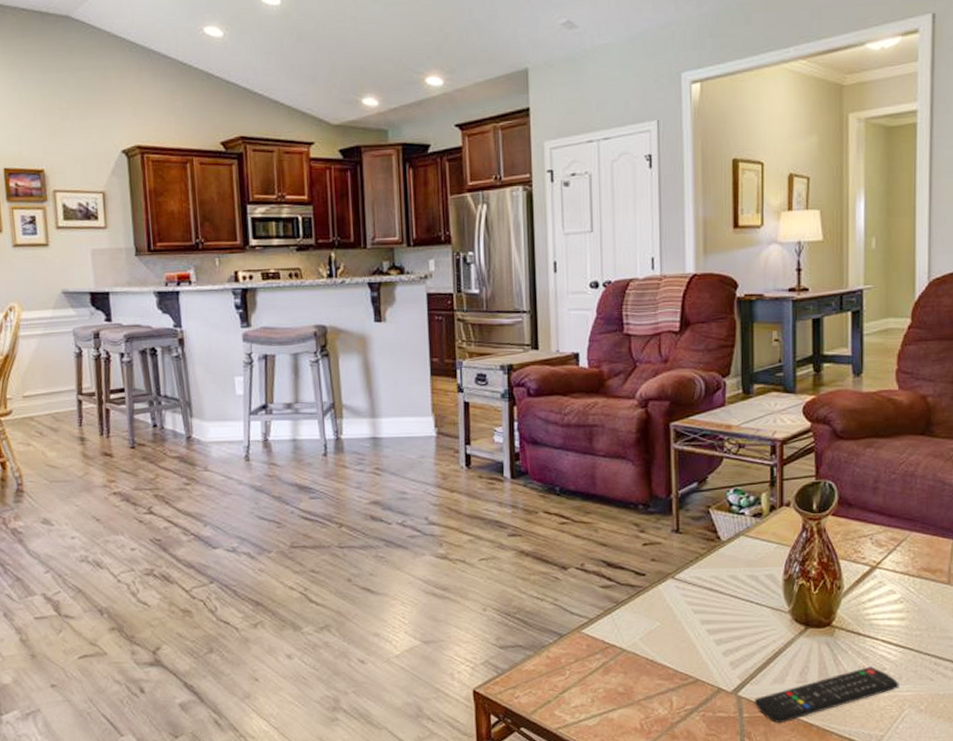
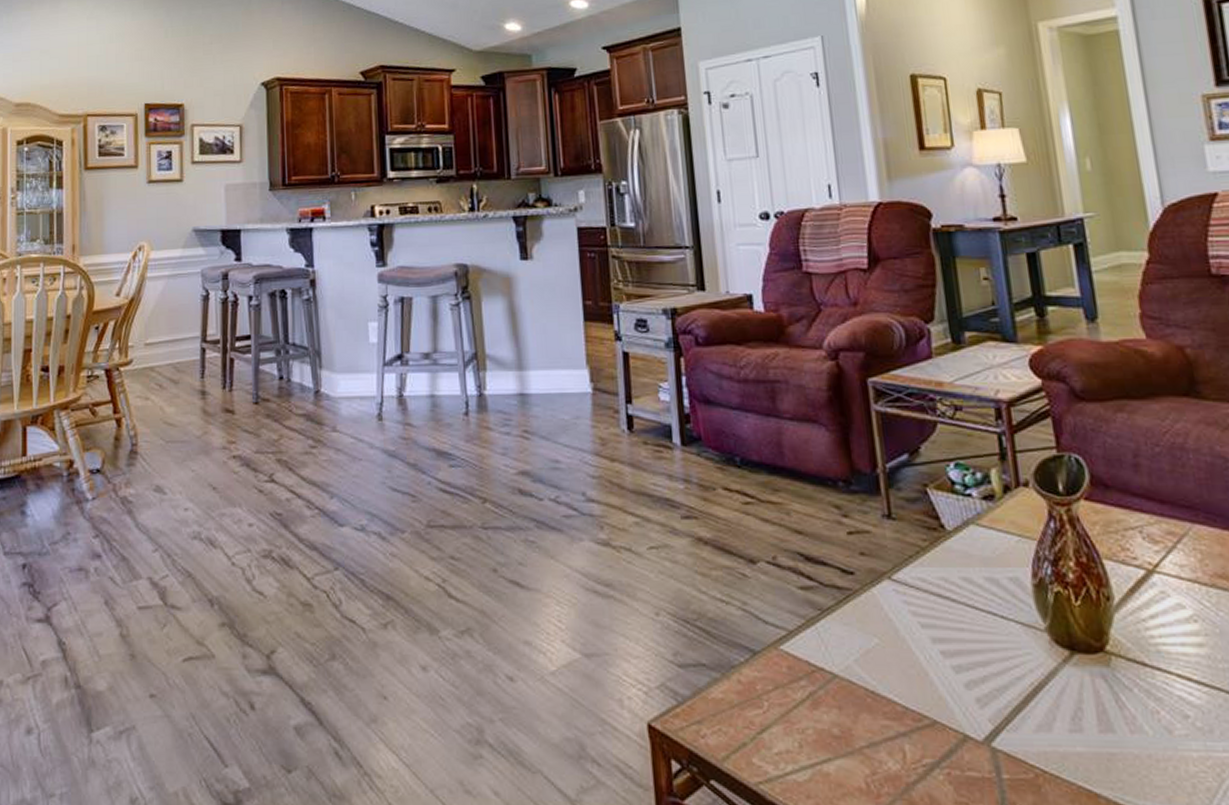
remote control: present [754,667,899,723] -> none [1014,712,1213,790]

